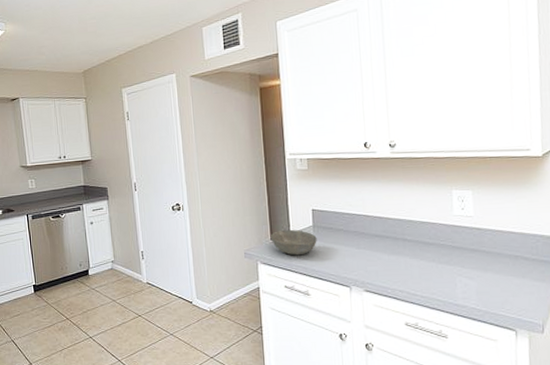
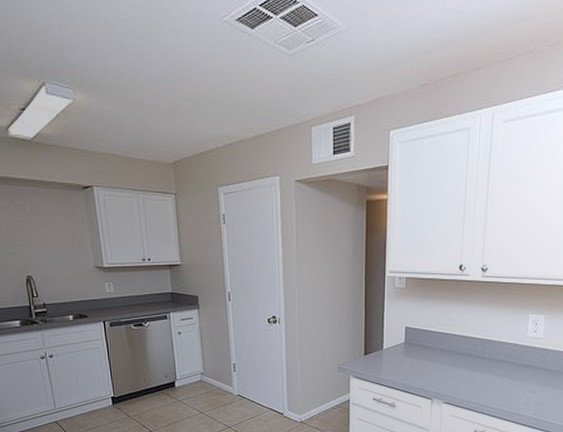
bowl: present [270,229,317,256] -> none [364,345,407,370]

